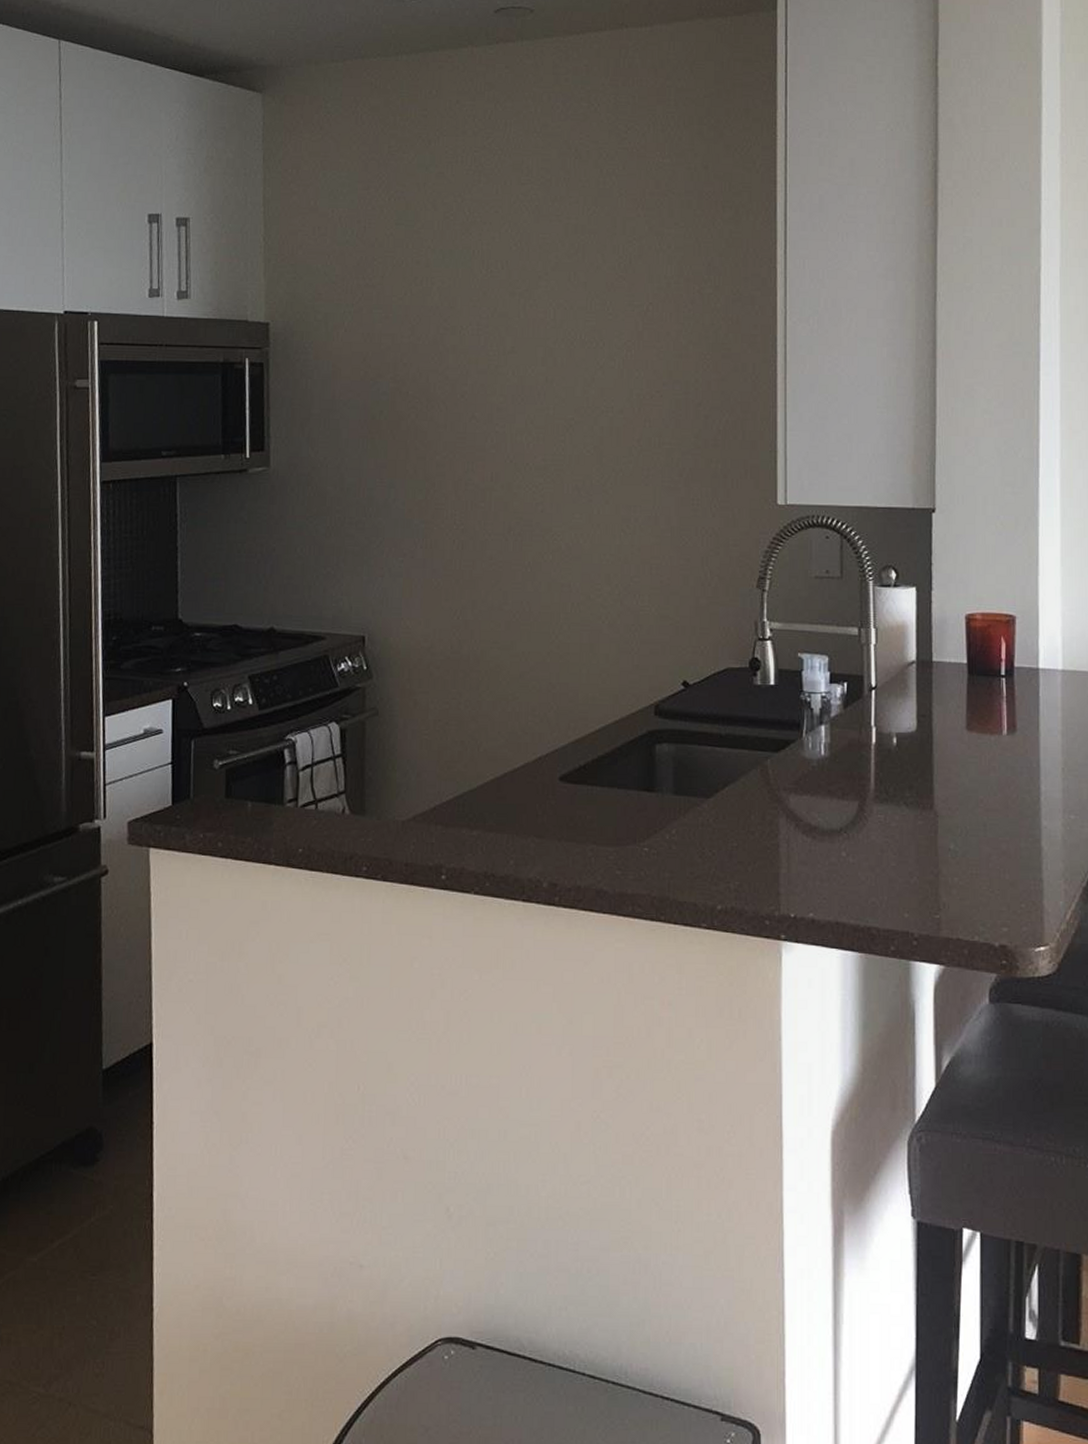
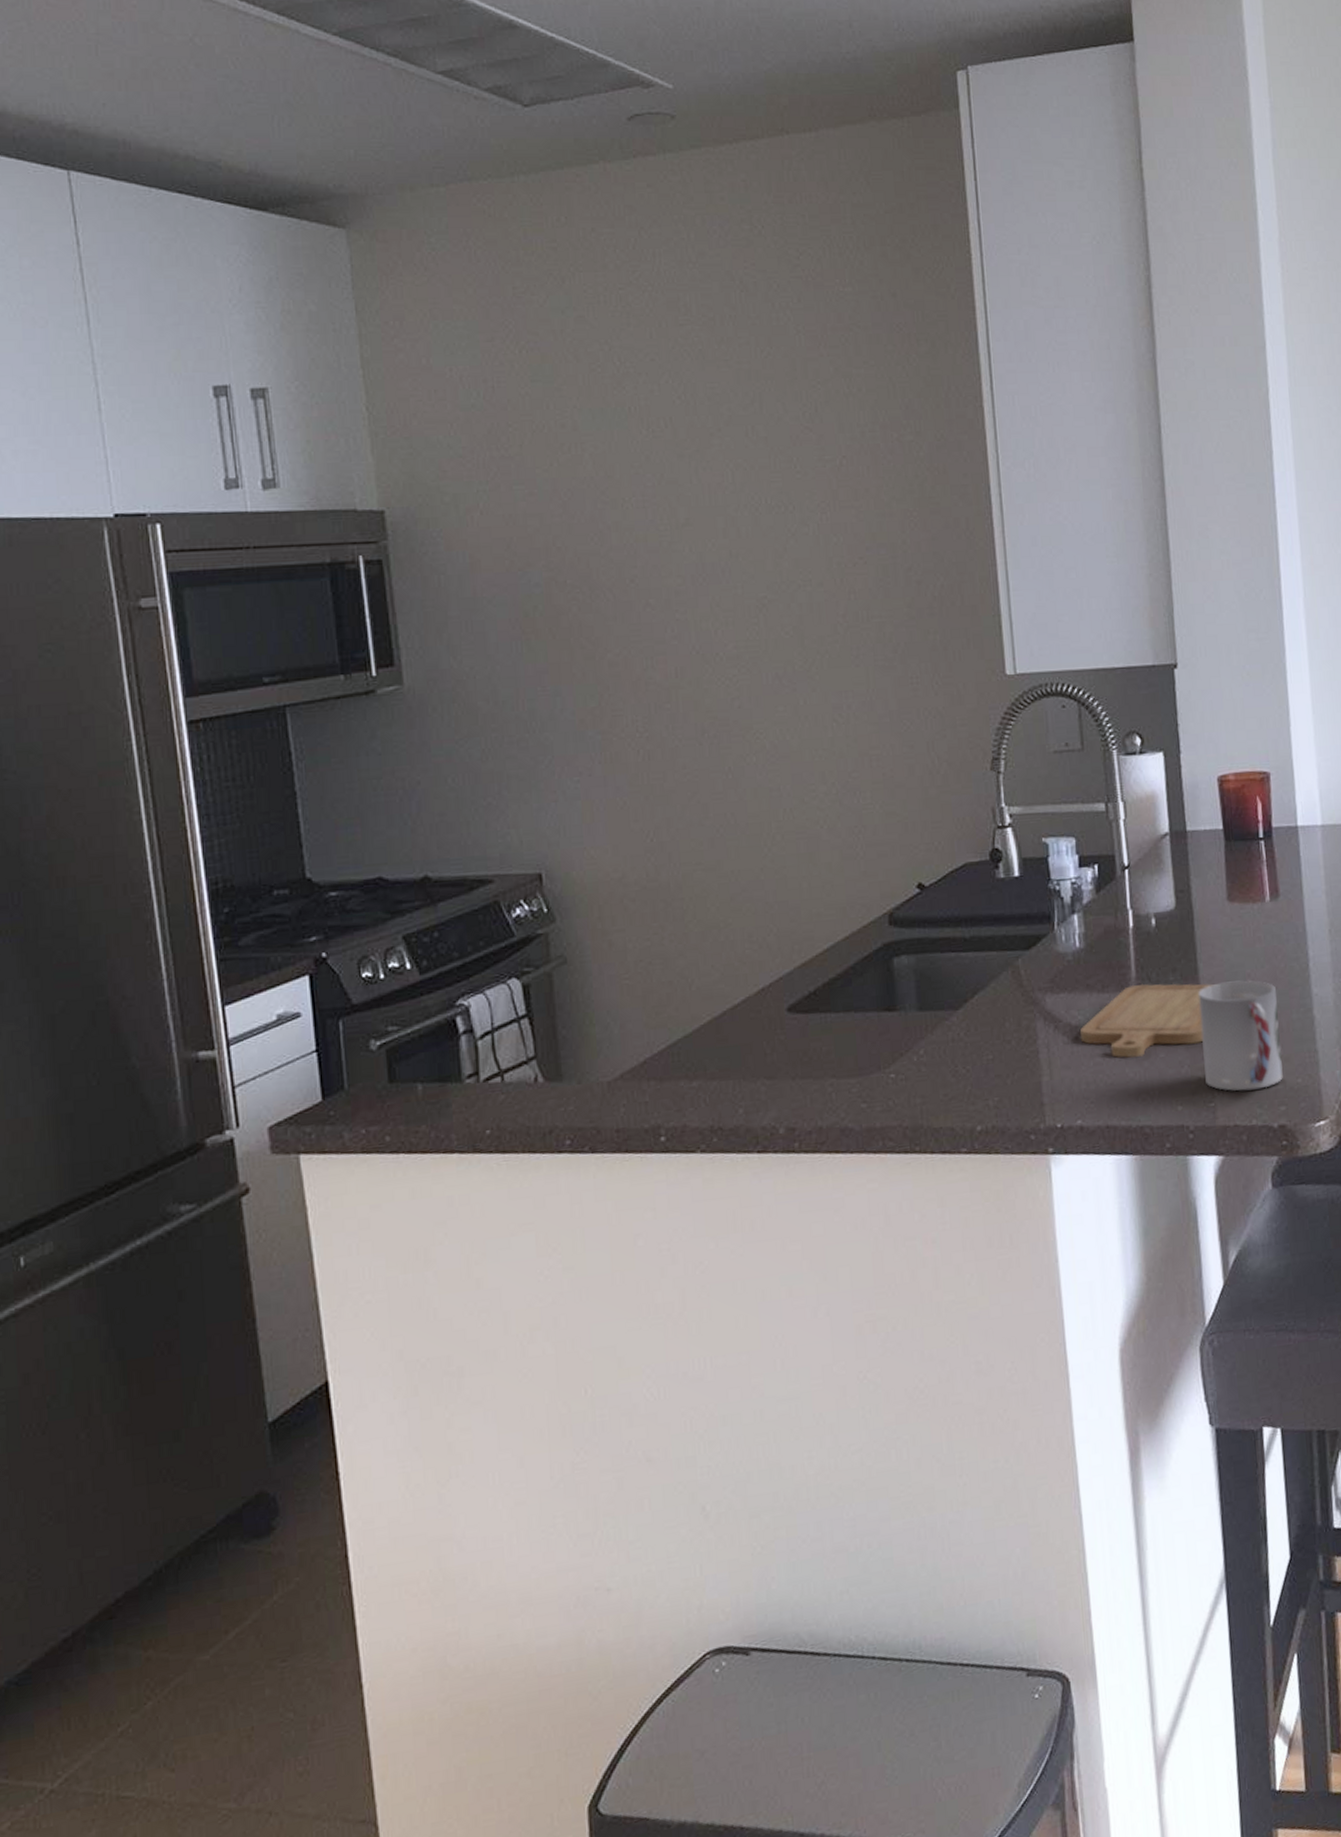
chopping board: none [818,796,948,863] -> present [1079,983,1215,1058]
cup: none [931,804,1008,909] -> present [1198,980,1283,1091]

